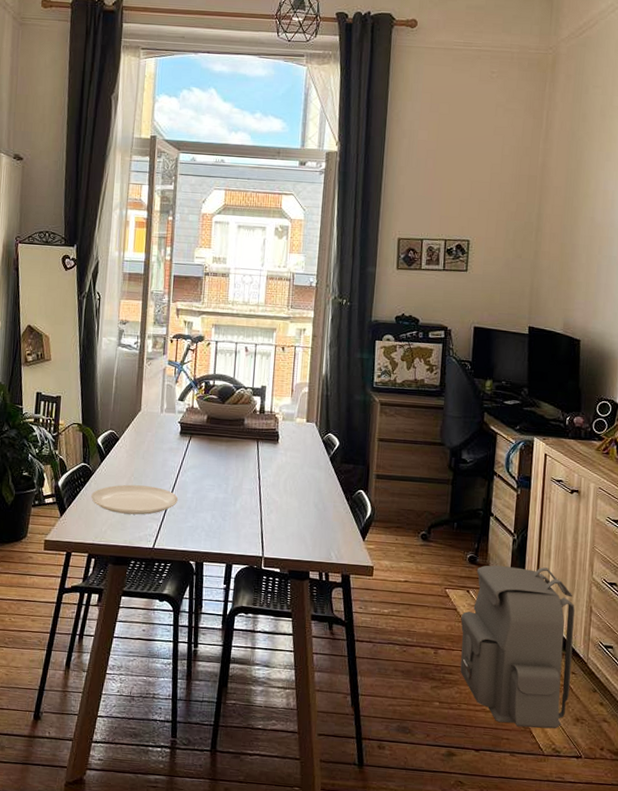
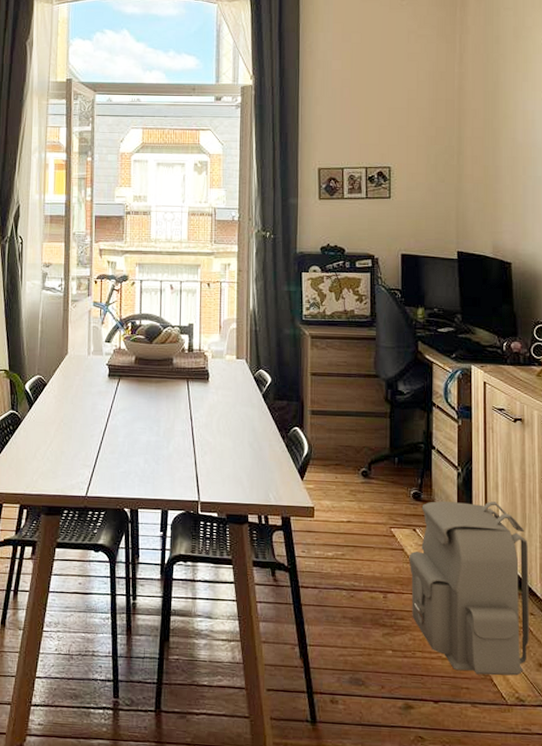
plate: present [91,484,179,515] -> none [21,431,110,462]

